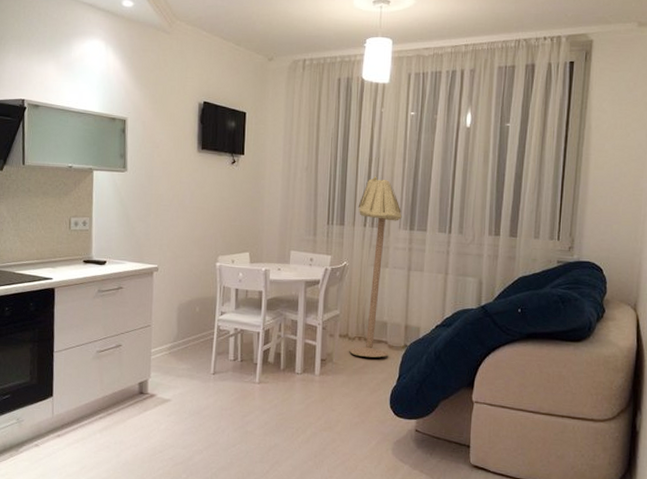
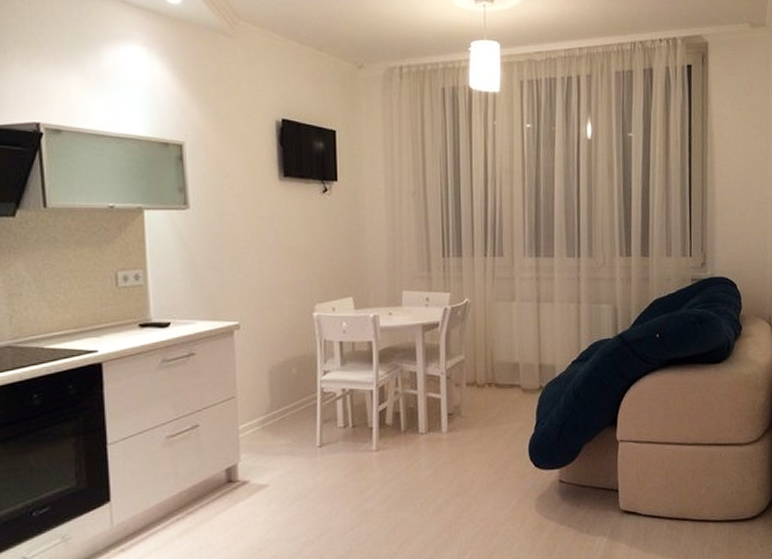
floor lamp: present [349,176,402,358] -> none [476,198,526,405]

